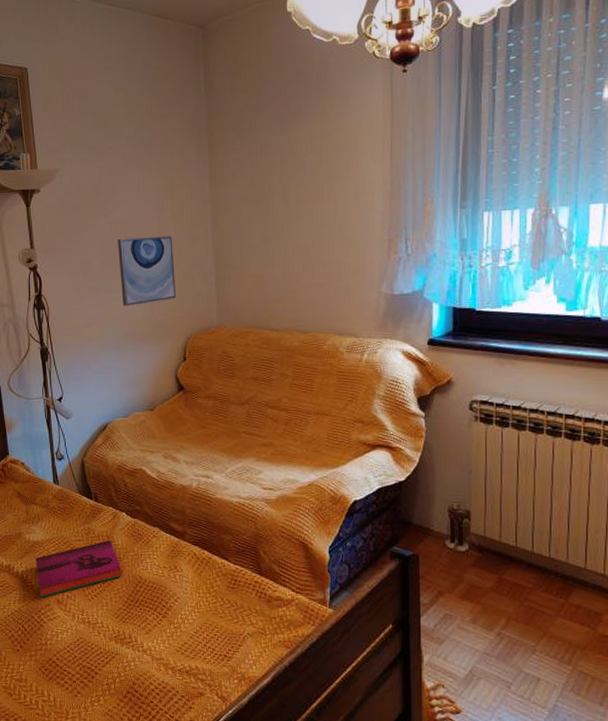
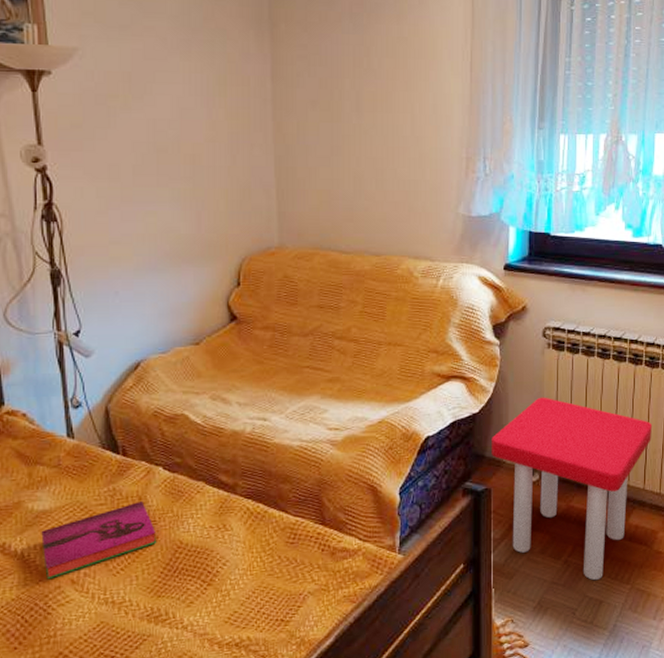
wall art: present [118,235,177,306] -> none [156,139,230,221]
stool: none [418,468,594,657] -> present [492,397,653,581]

